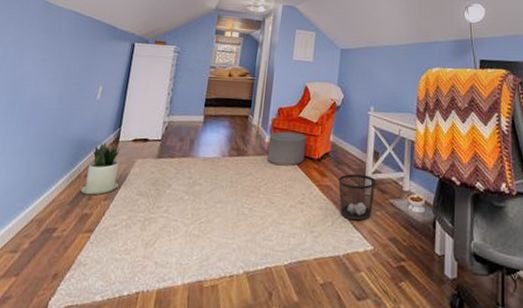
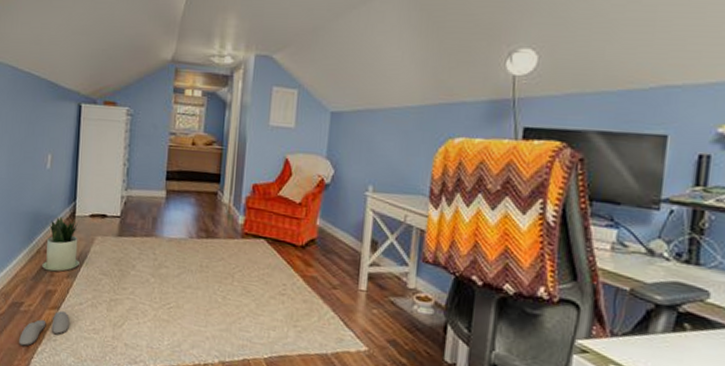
slippers: none [46,233,103,274] -> present [19,310,70,346]
pouf: present [267,131,307,166] -> none [241,211,288,252]
waste bin: present [338,174,376,221] -> none [326,265,373,319]

